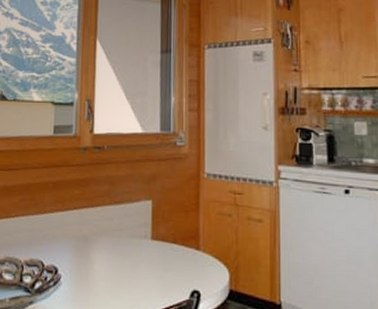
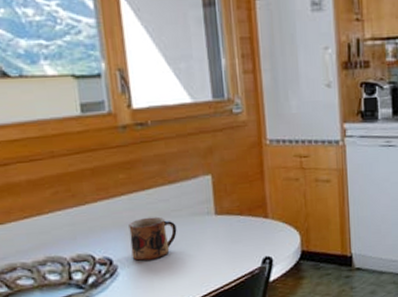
mug: none [74,233,116,275] -> present [129,216,177,261]

